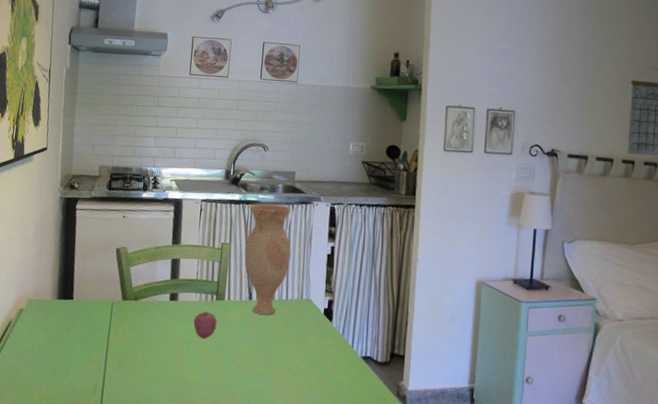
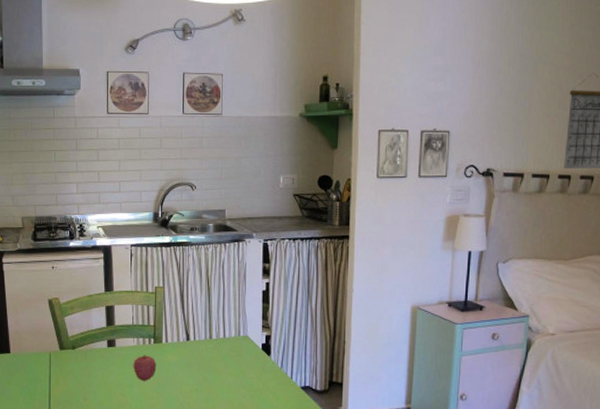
vase: present [244,203,292,315] -> none [179,244,226,354]

